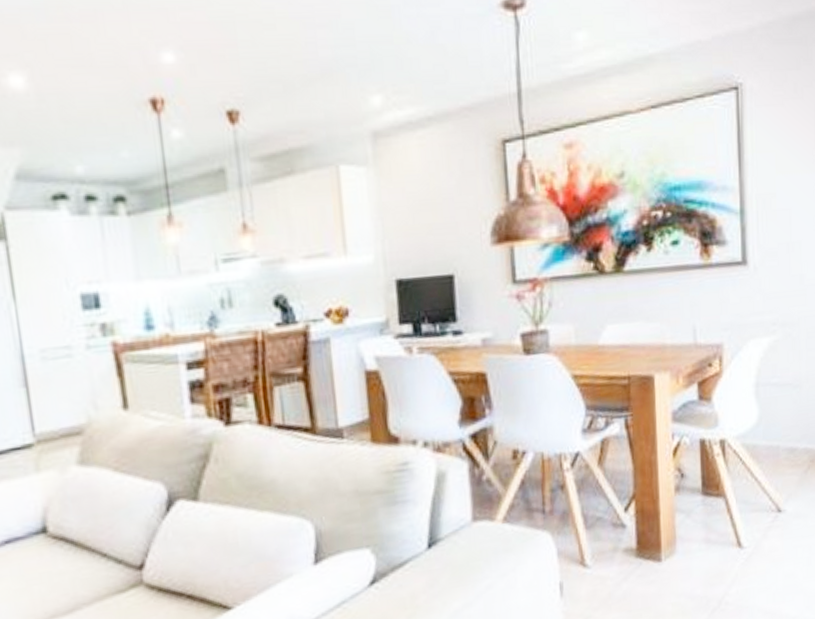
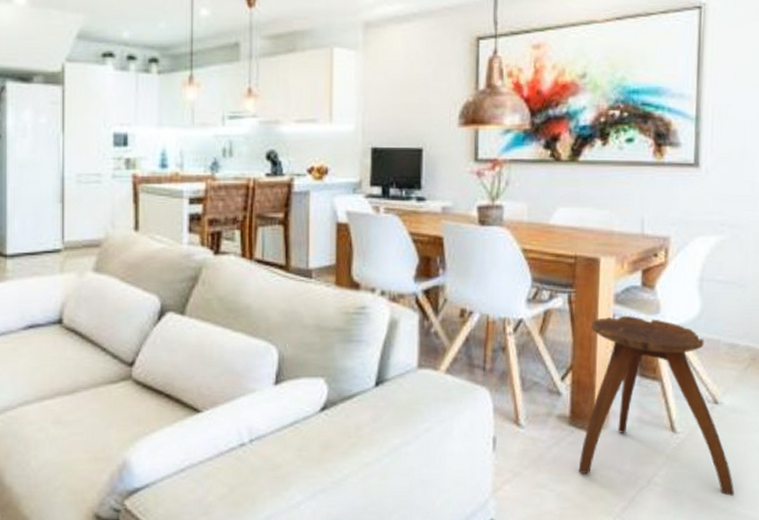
stool: none [649,433,802,606] -> present [578,316,734,496]

